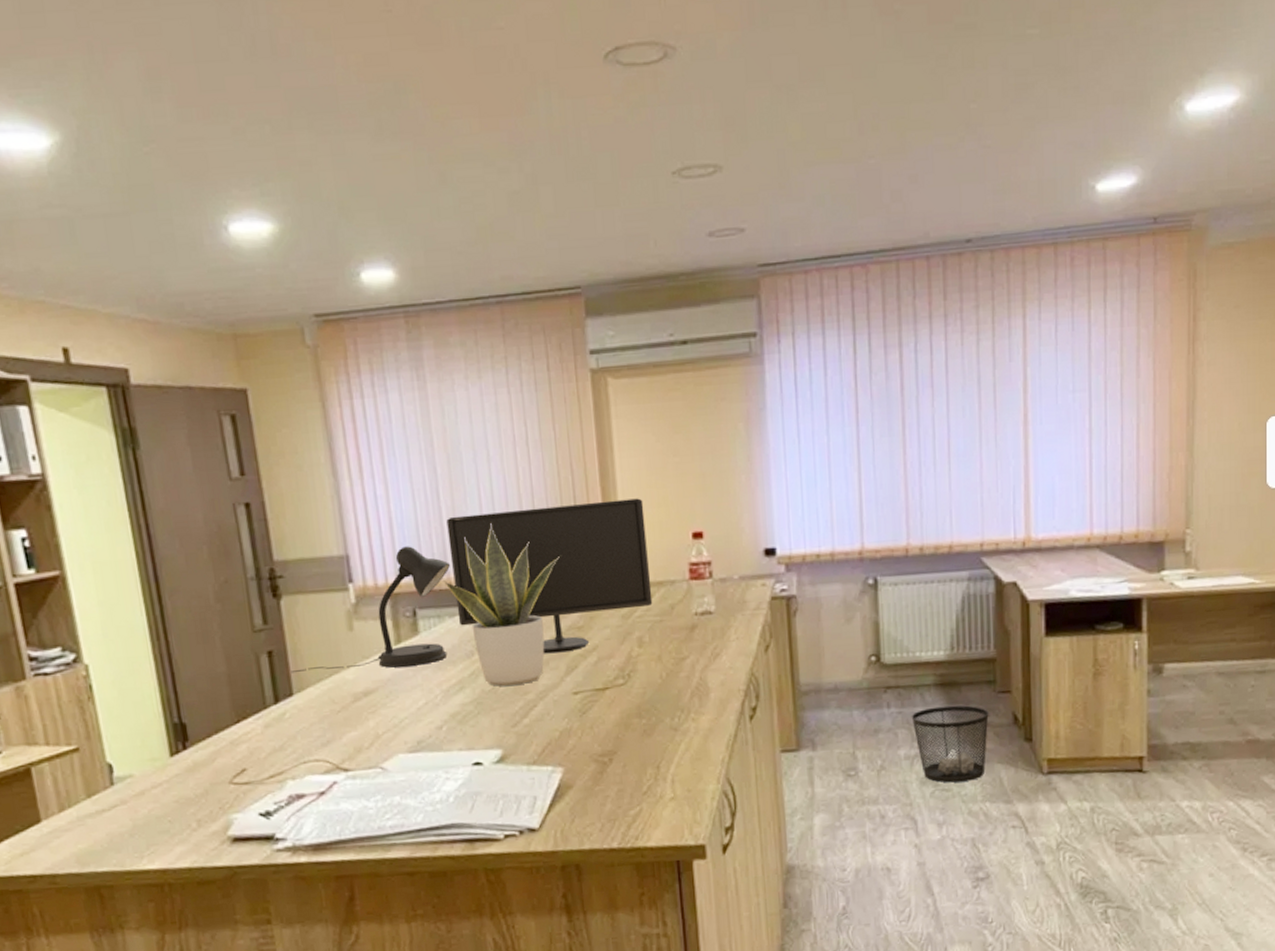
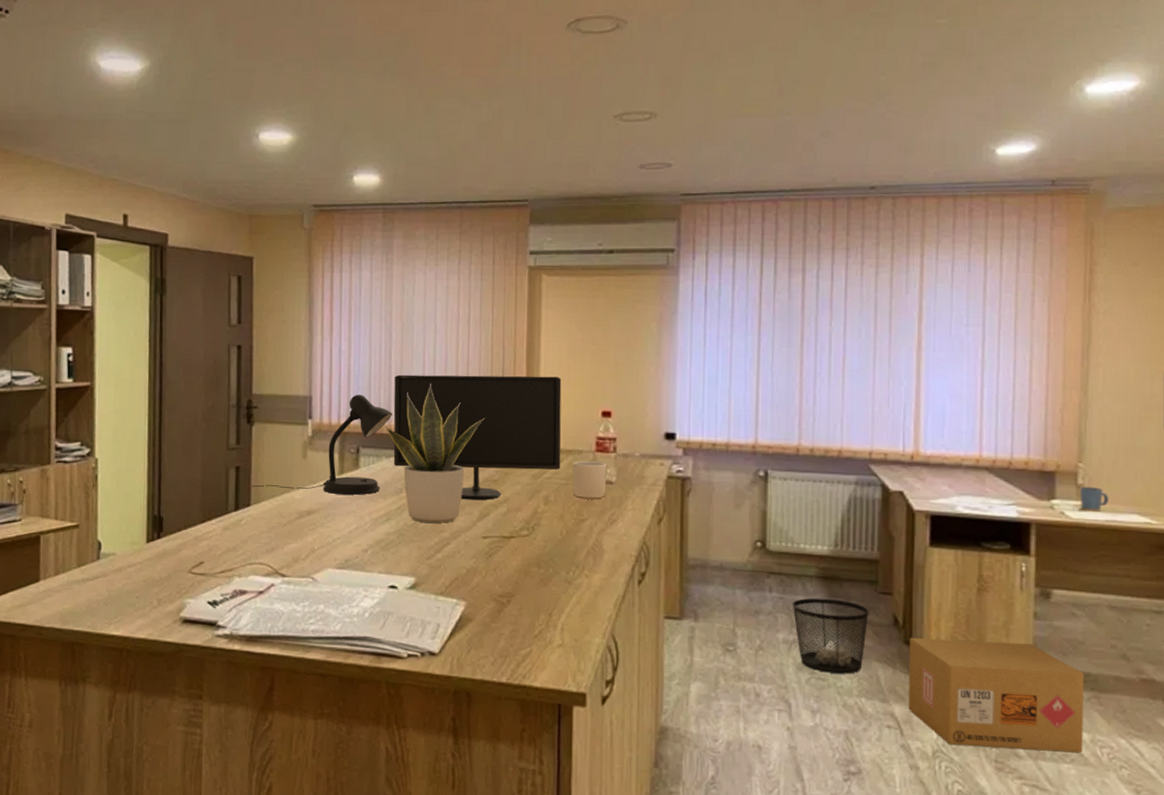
mug: none [665,590,706,635] -> present [572,461,607,500]
cardboard box: none [1030,722,1196,835] -> present [908,638,1085,753]
mug: none [1188,552,1215,578] -> present [1080,486,1109,512]

